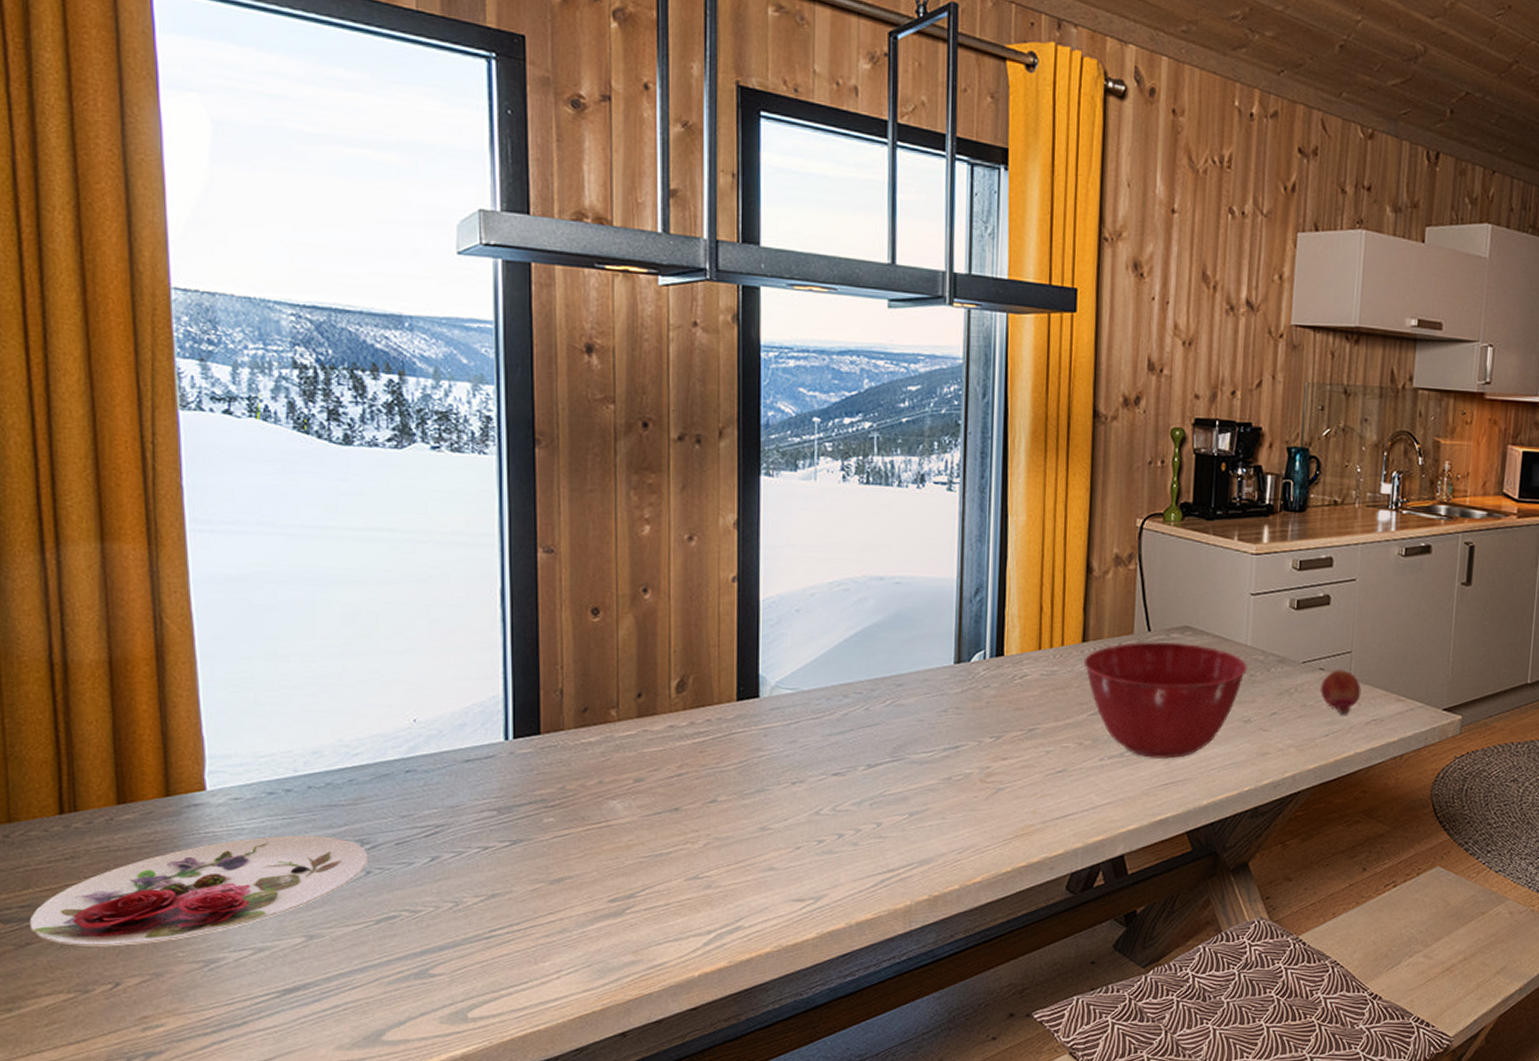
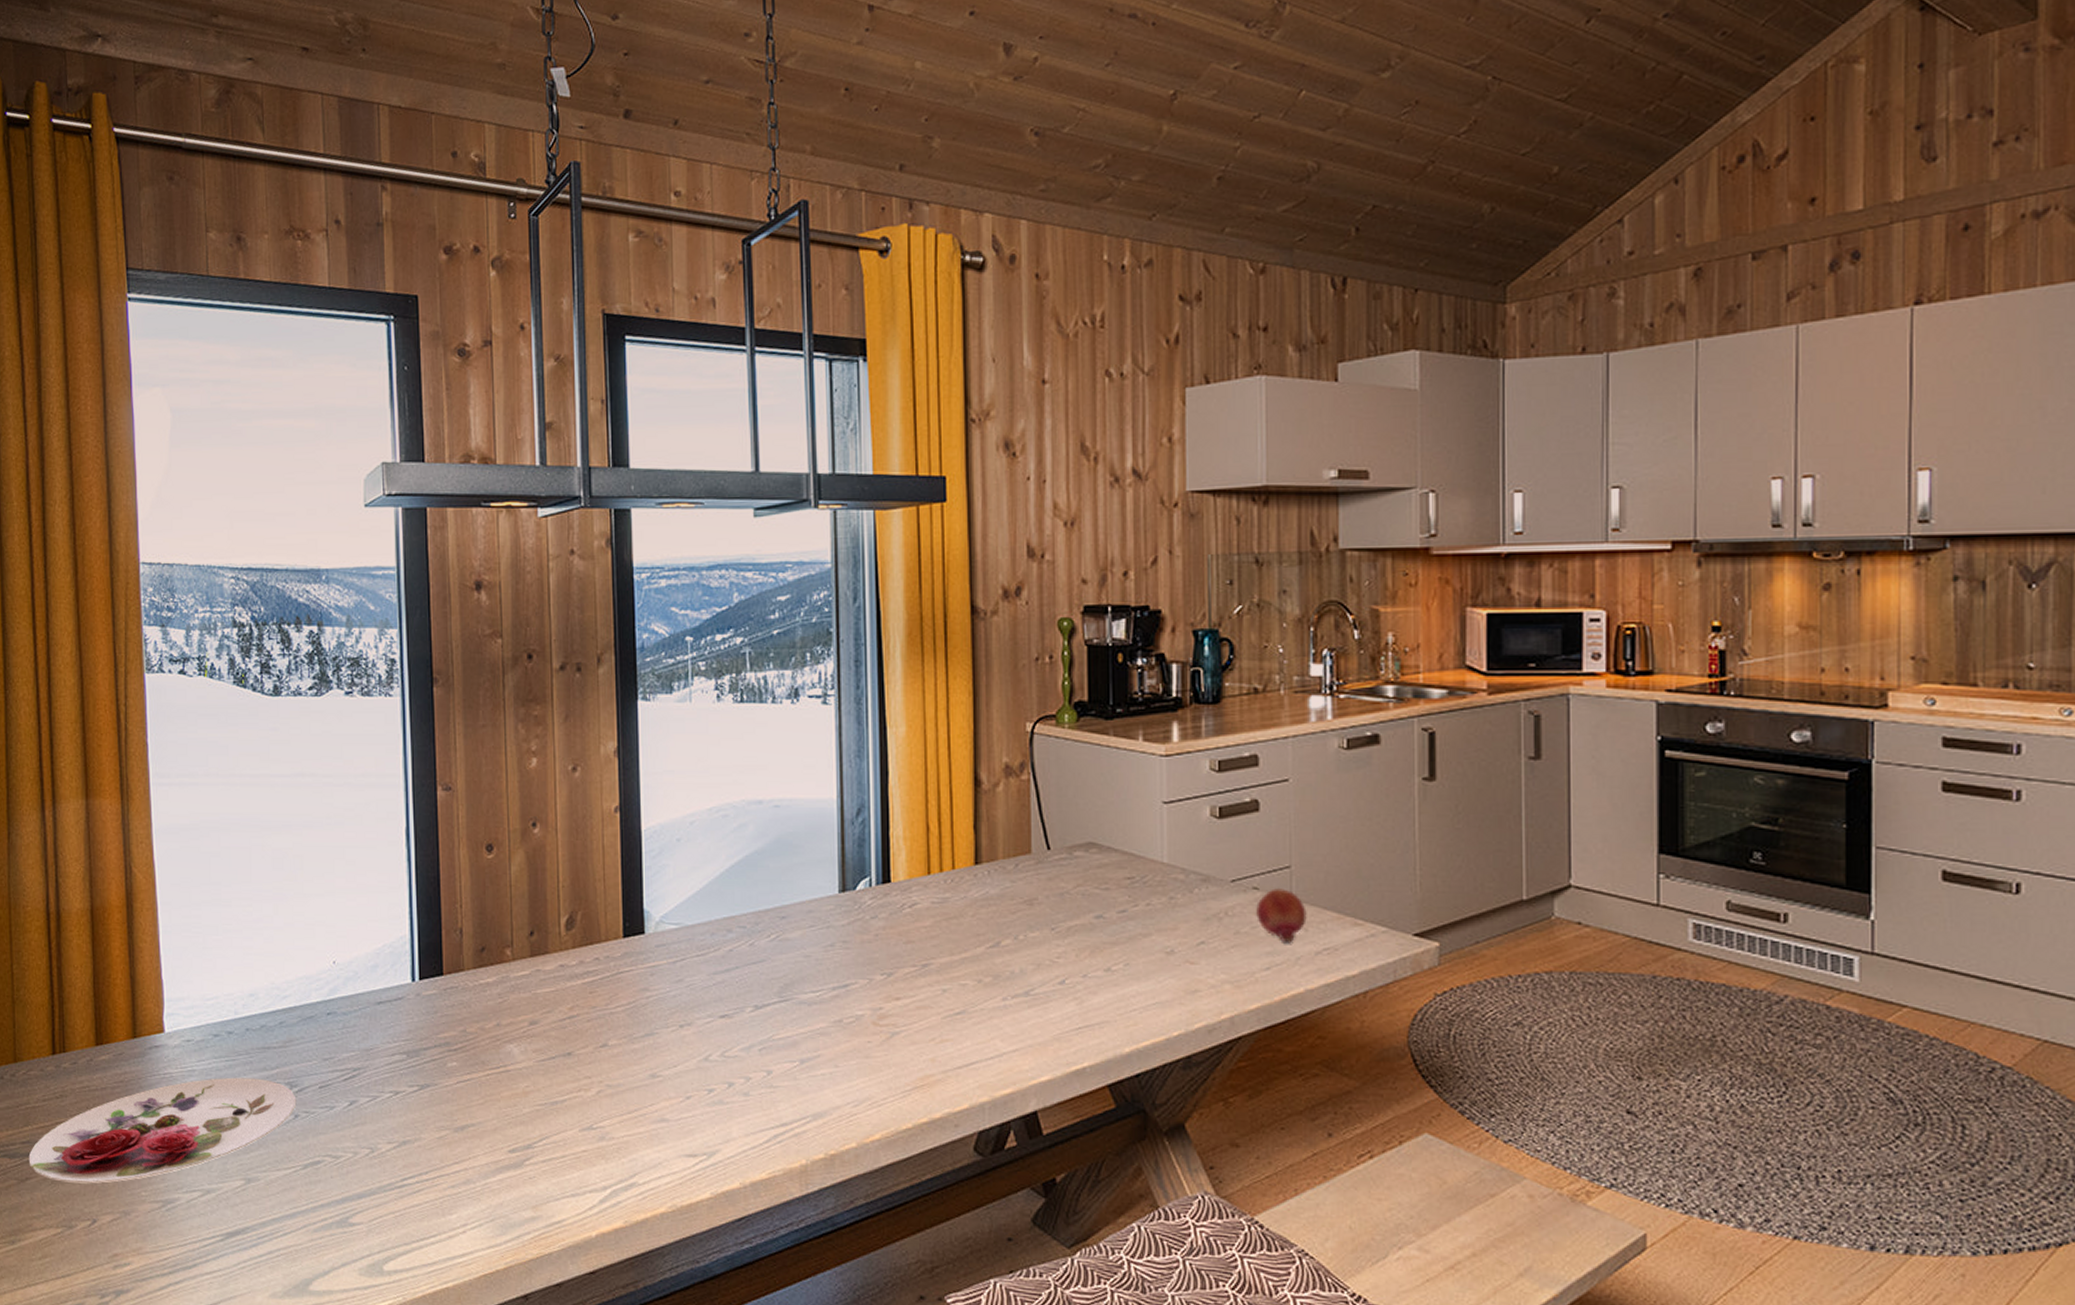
mixing bowl: present [1083,642,1247,759] -> none [977,861,1165,998]

